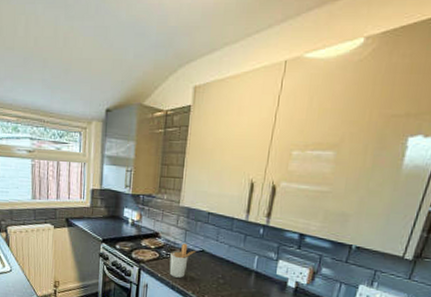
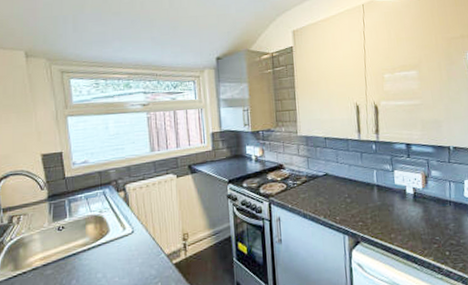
utensil holder: present [169,243,198,278] -> none [297,169,322,205]

